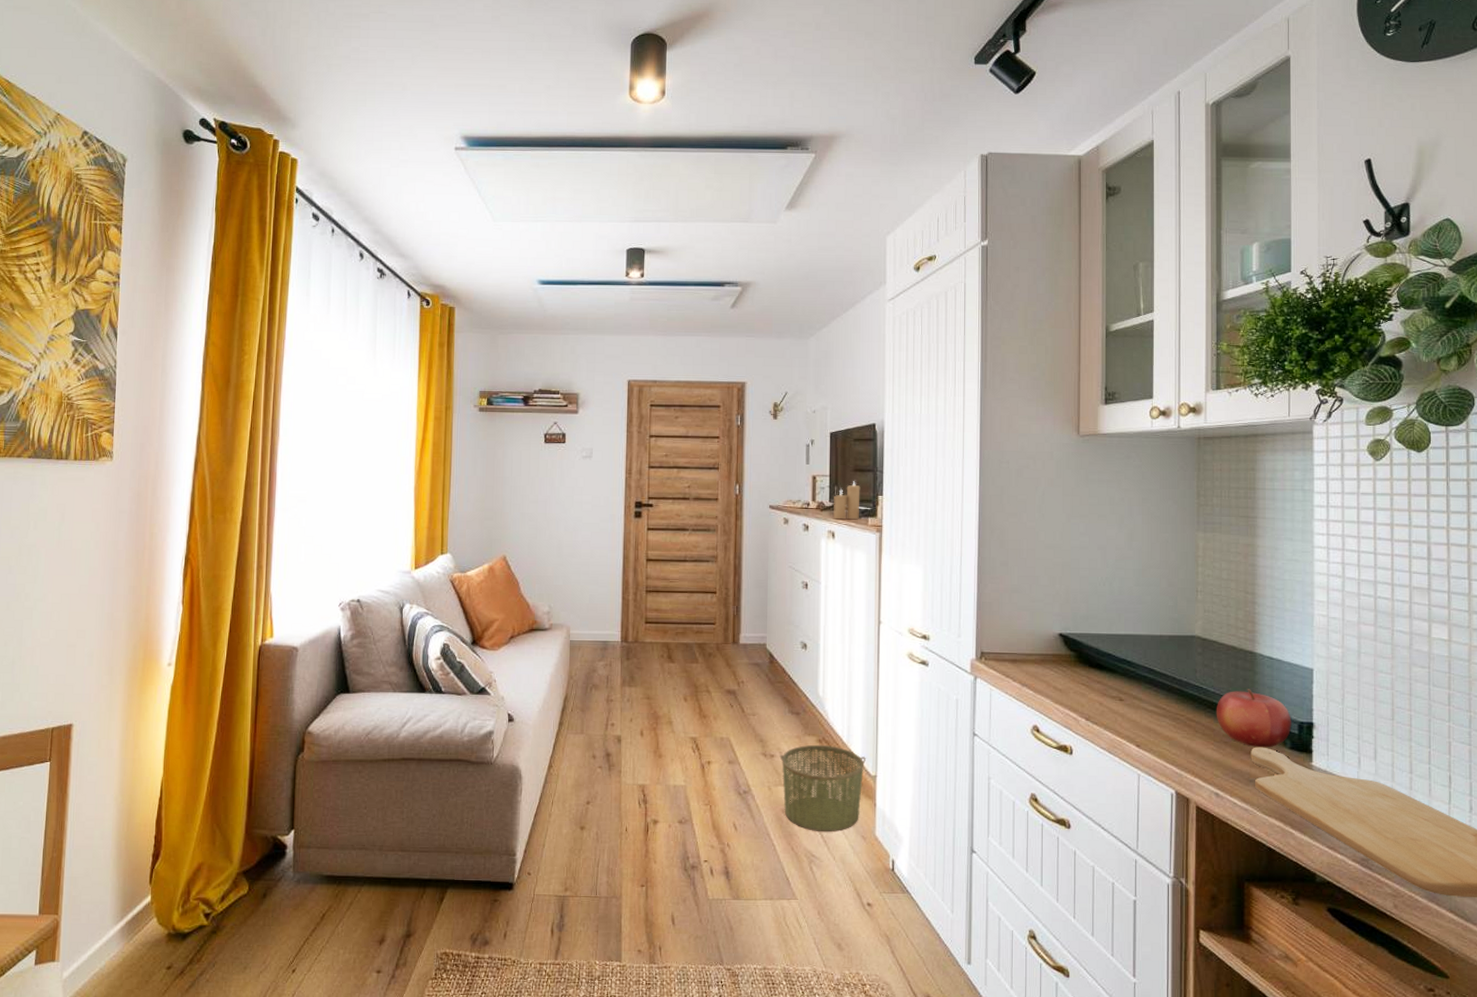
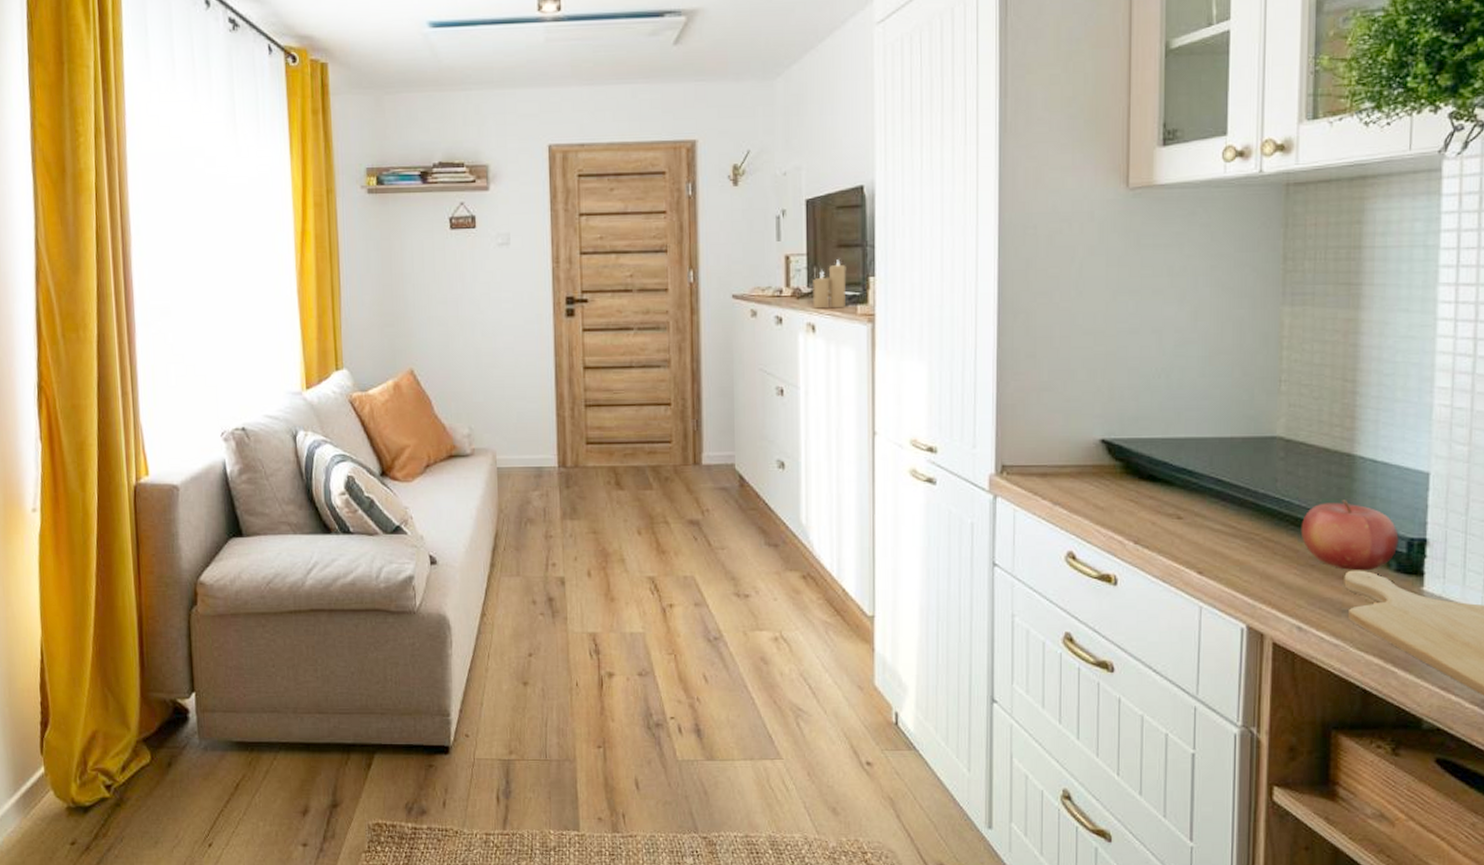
basket: present [779,744,866,832] -> none [755,581,861,682]

